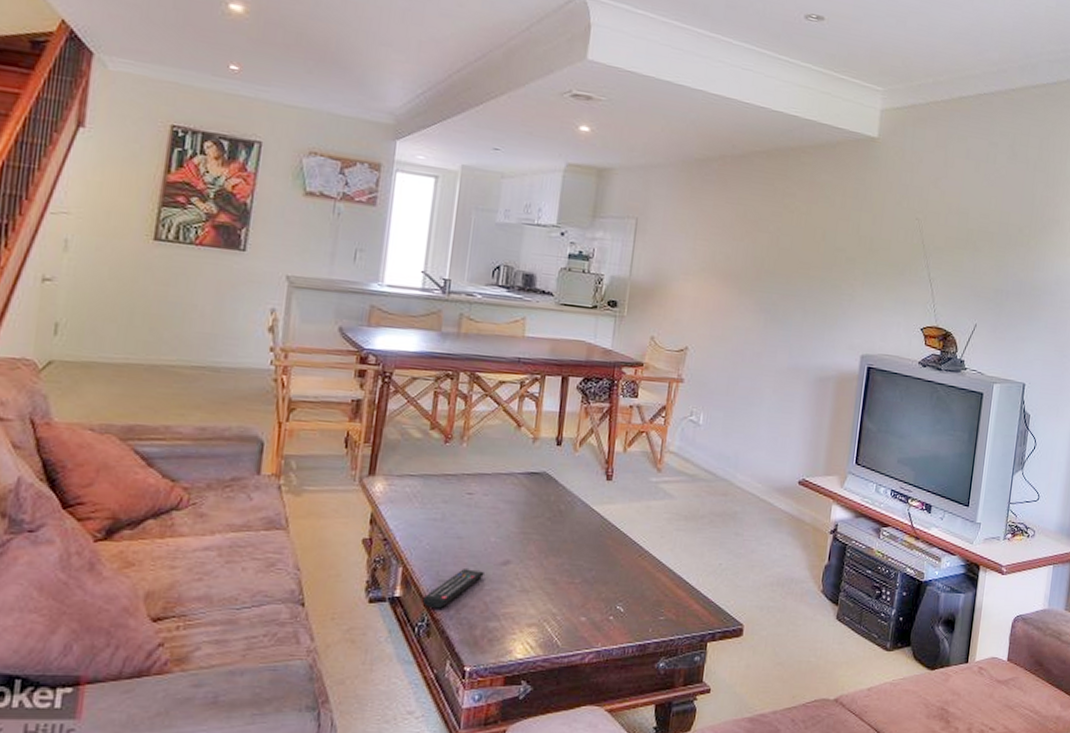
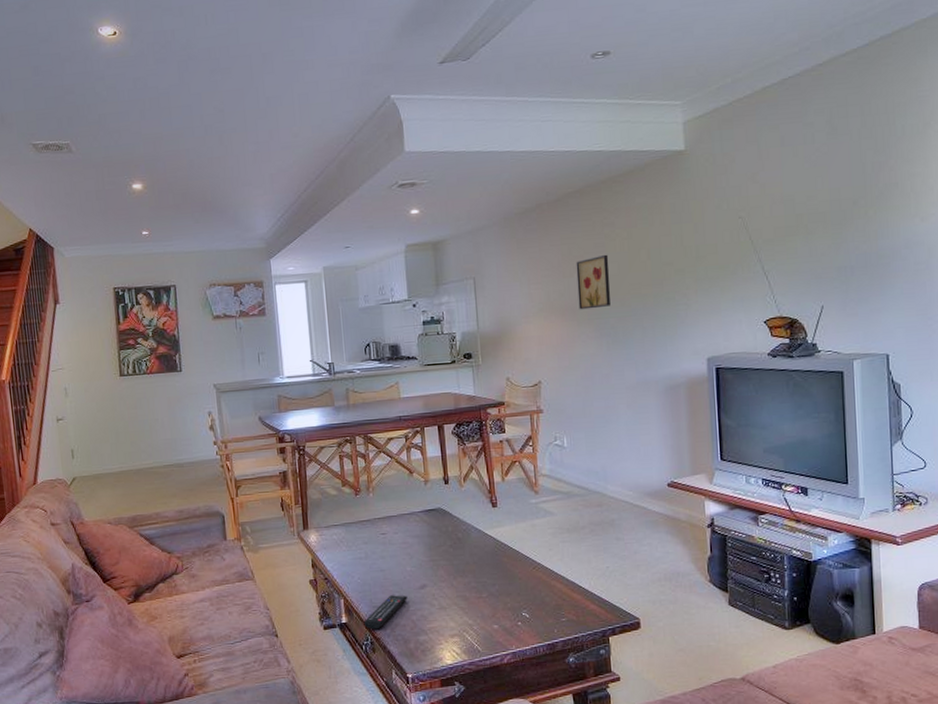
wall art: none [743,225,784,281] -> present [576,254,610,310]

